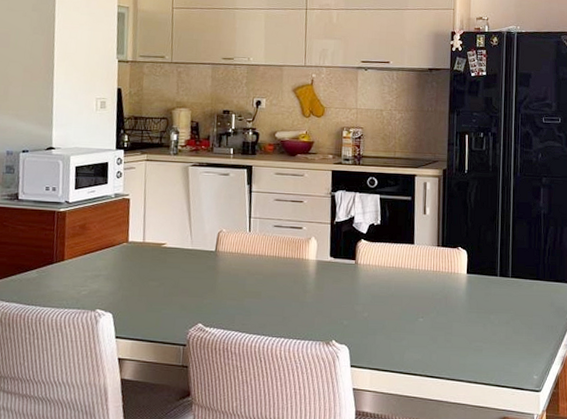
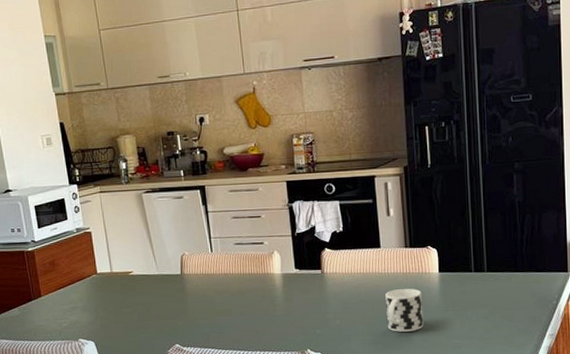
cup: none [413,287,449,330] -> present [385,289,424,332]

